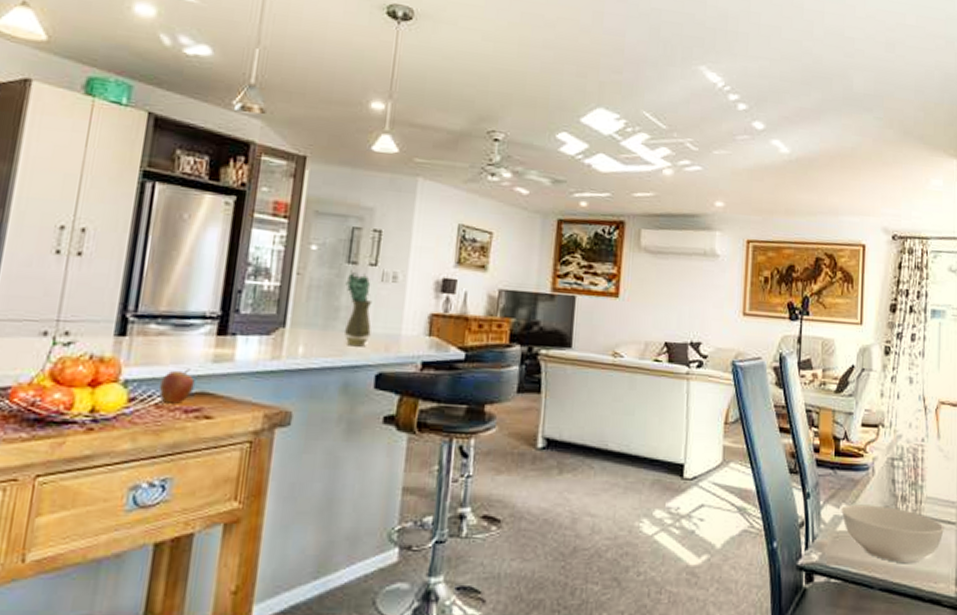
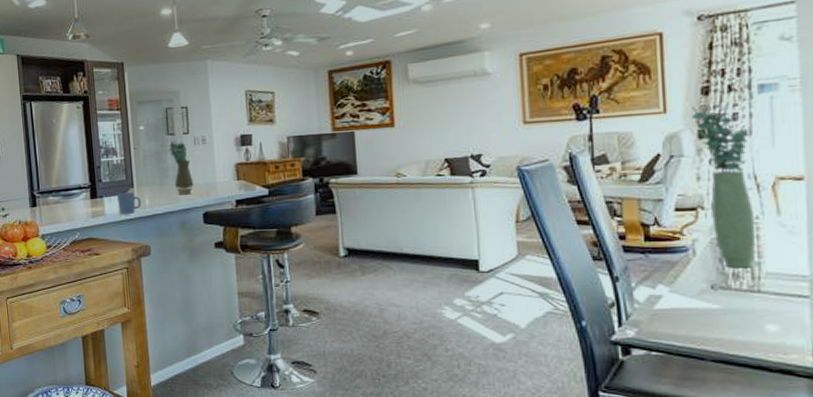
fruit: present [158,369,195,404] -> none [63,223,84,247]
mug: none [255,332,293,365] -> present [117,192,142,215]
bowl: present [841,504,944,563] -> none [657,284,793,336]
vase: none [882,322,922,491] -> present [692,106,756,268]

